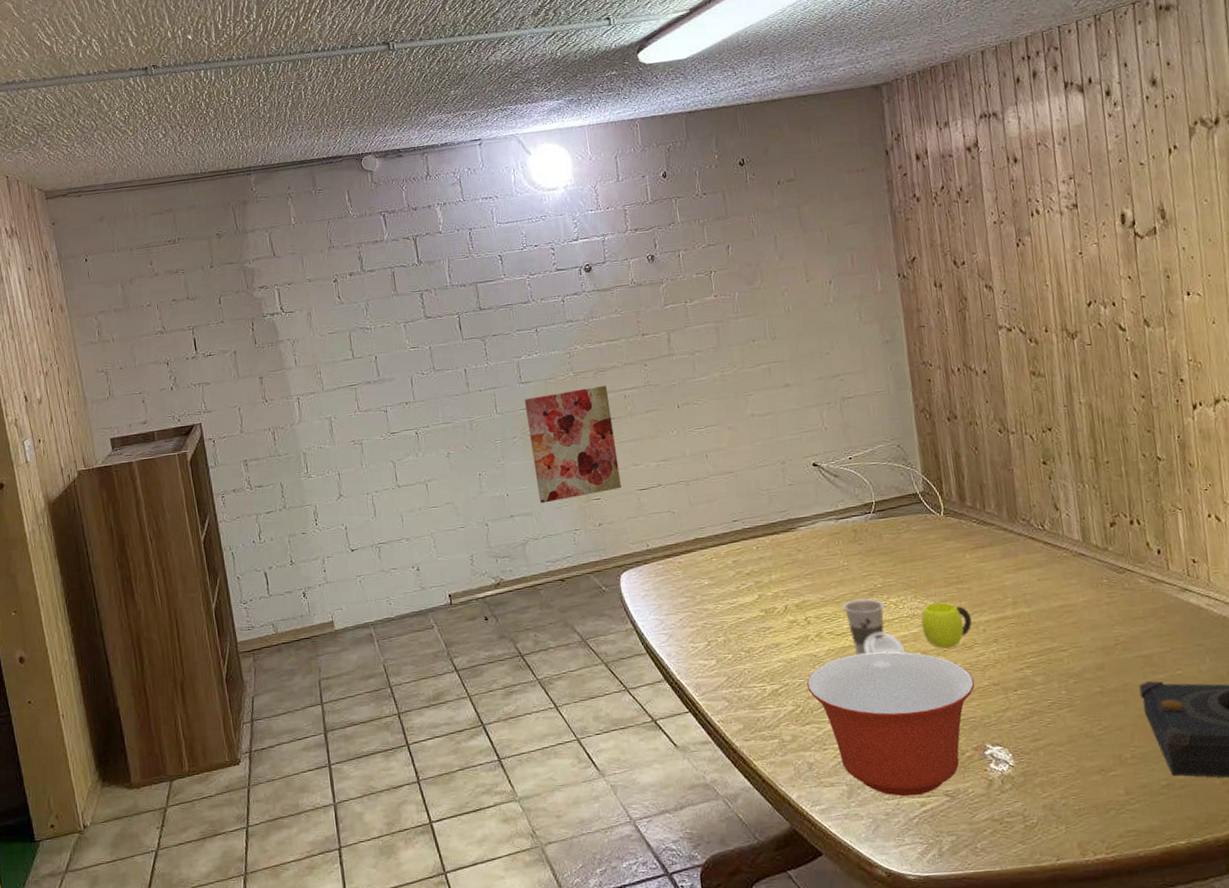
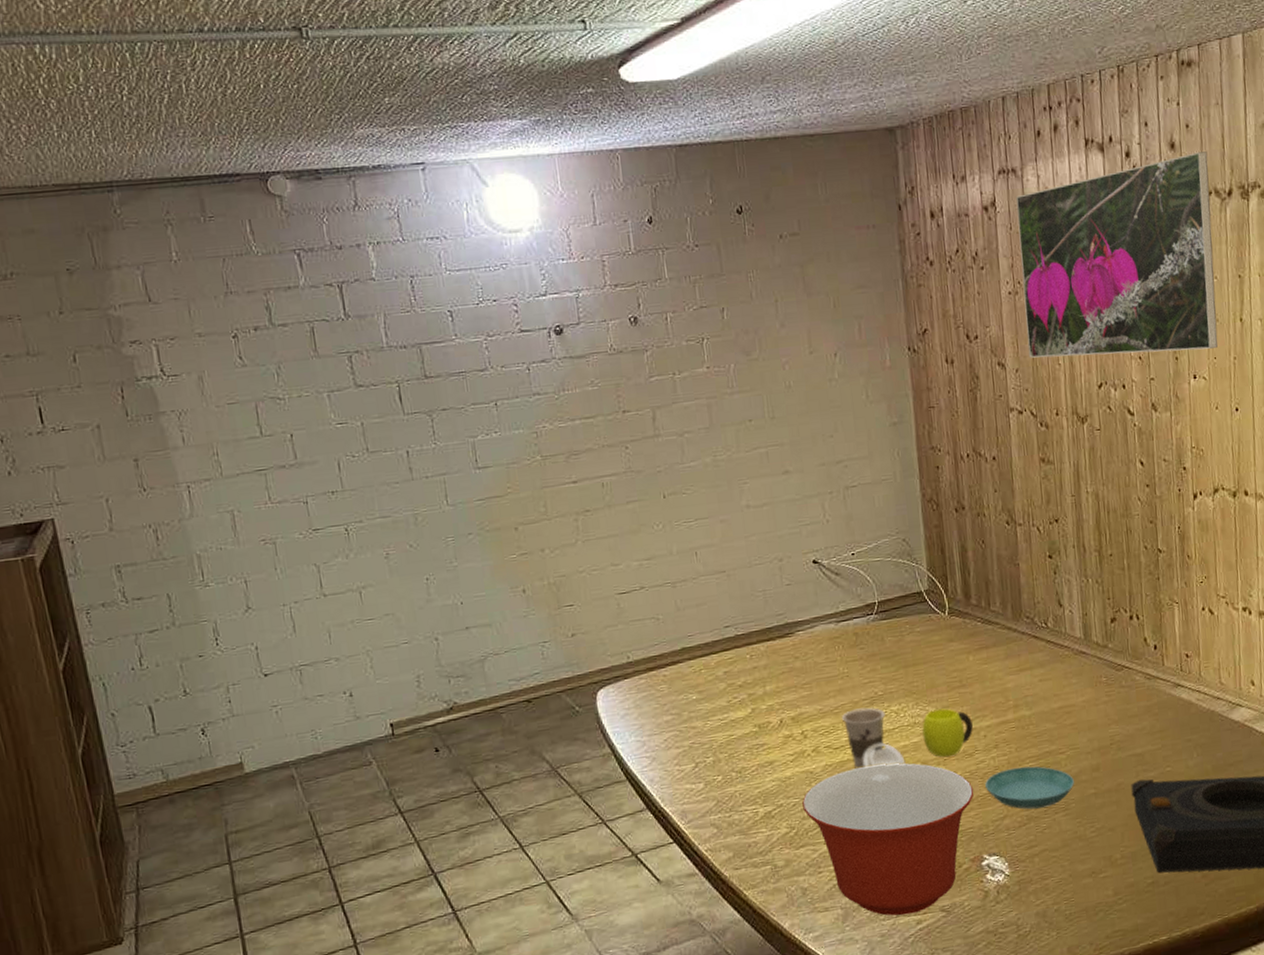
wall art: present [524,385,622,504] -> none [481,471,598,612]
saucer: none [986,661,1078,704] -> present [985,766,1074,810]
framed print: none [997,85,1212,281] -> present [1015,151,1218,358]

